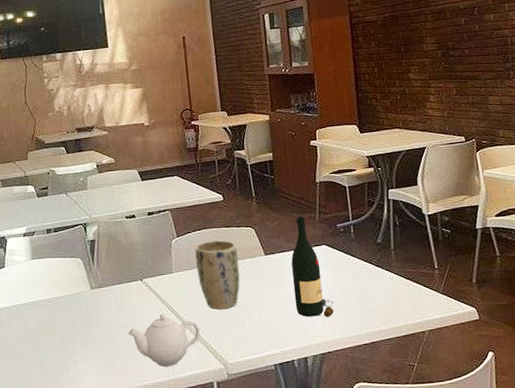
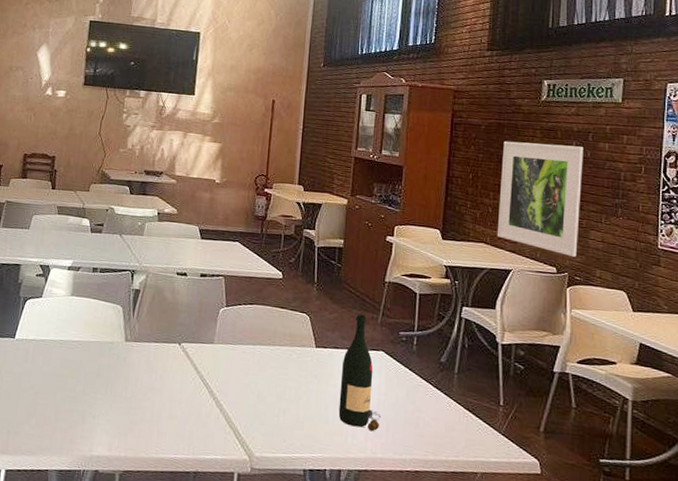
teapot: present [128,313,200,367] -> none [154,384,231,445]
plant pot: present [195,240,240,309] -> none [239,318,287,396]
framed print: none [400,22,480,124] -> present [497,141,584,257]

